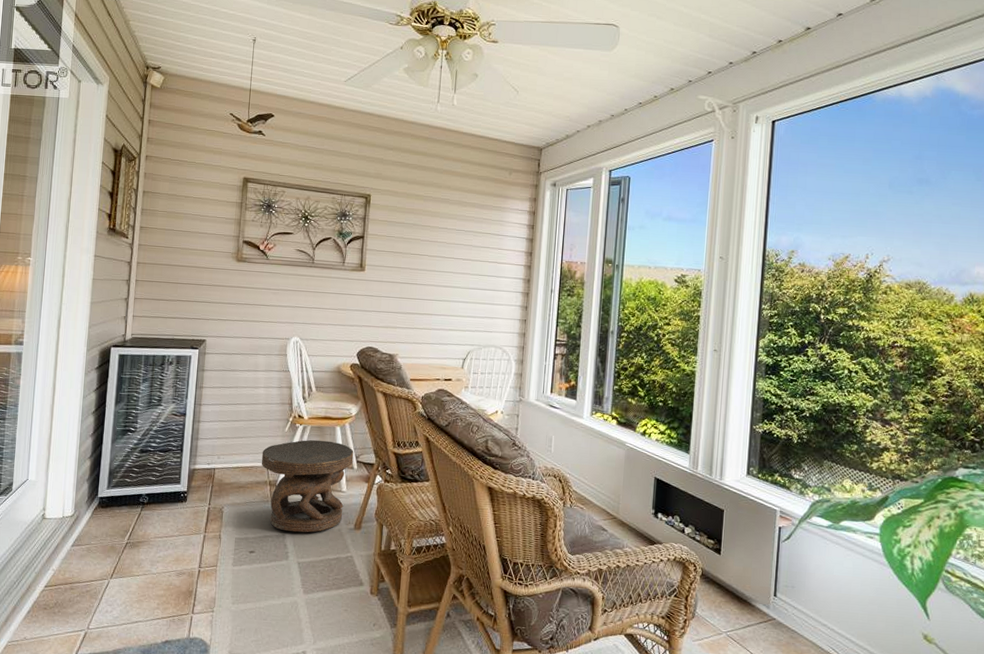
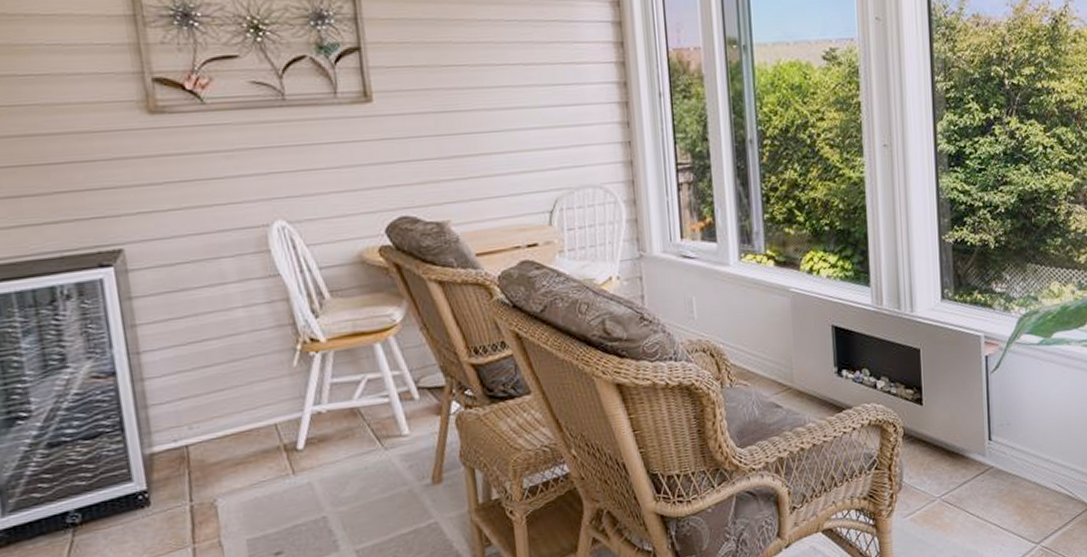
carved stool: present [261,439,354,533] -> none [261,366,412,512]

